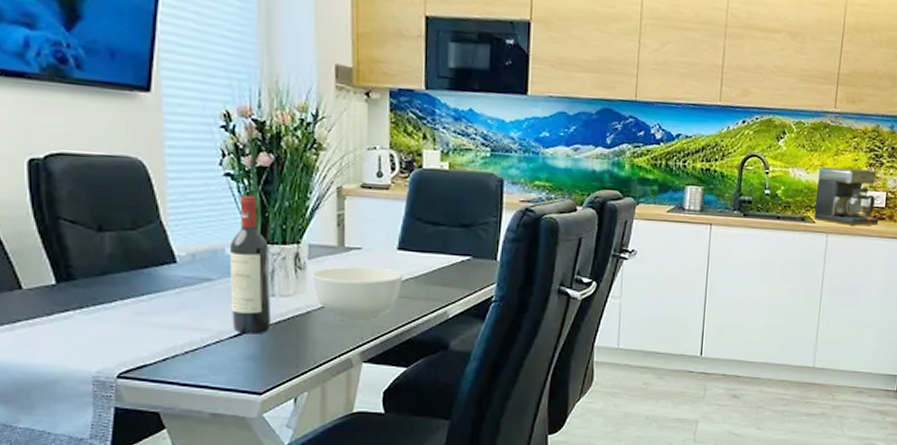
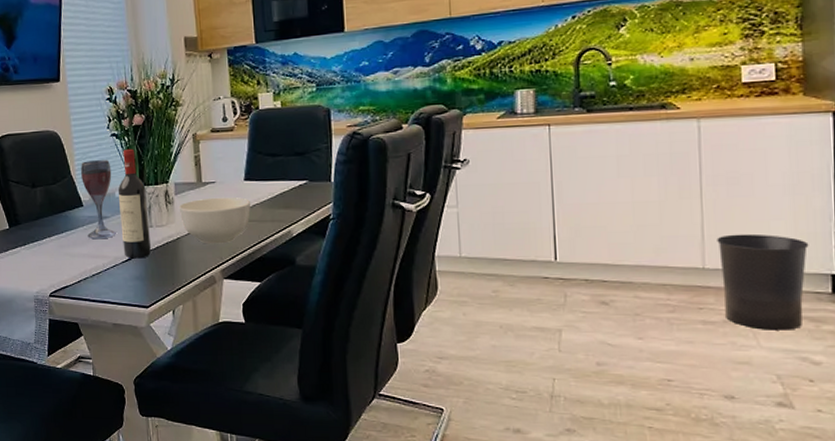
cup: none [177,204,223,307] -> present [81,160,116,240]
coffee maker: present [814,166,879,226] -> none [675,42,769,107]
waste bin: none [824,338,888,421] -> present [717,233,809,330]

